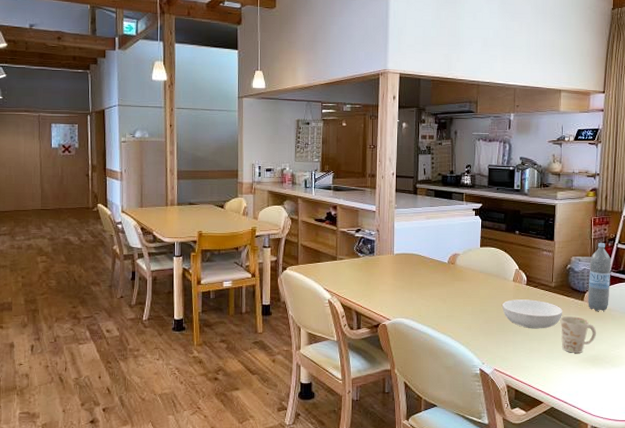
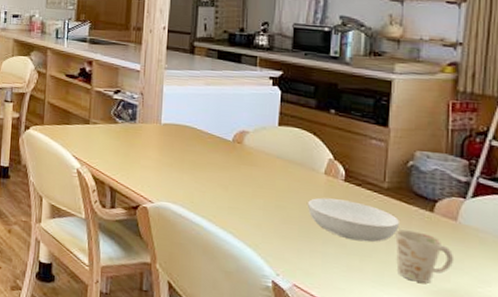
water bottle: present [588,242,611,311] -> none [440,135,480,231]

